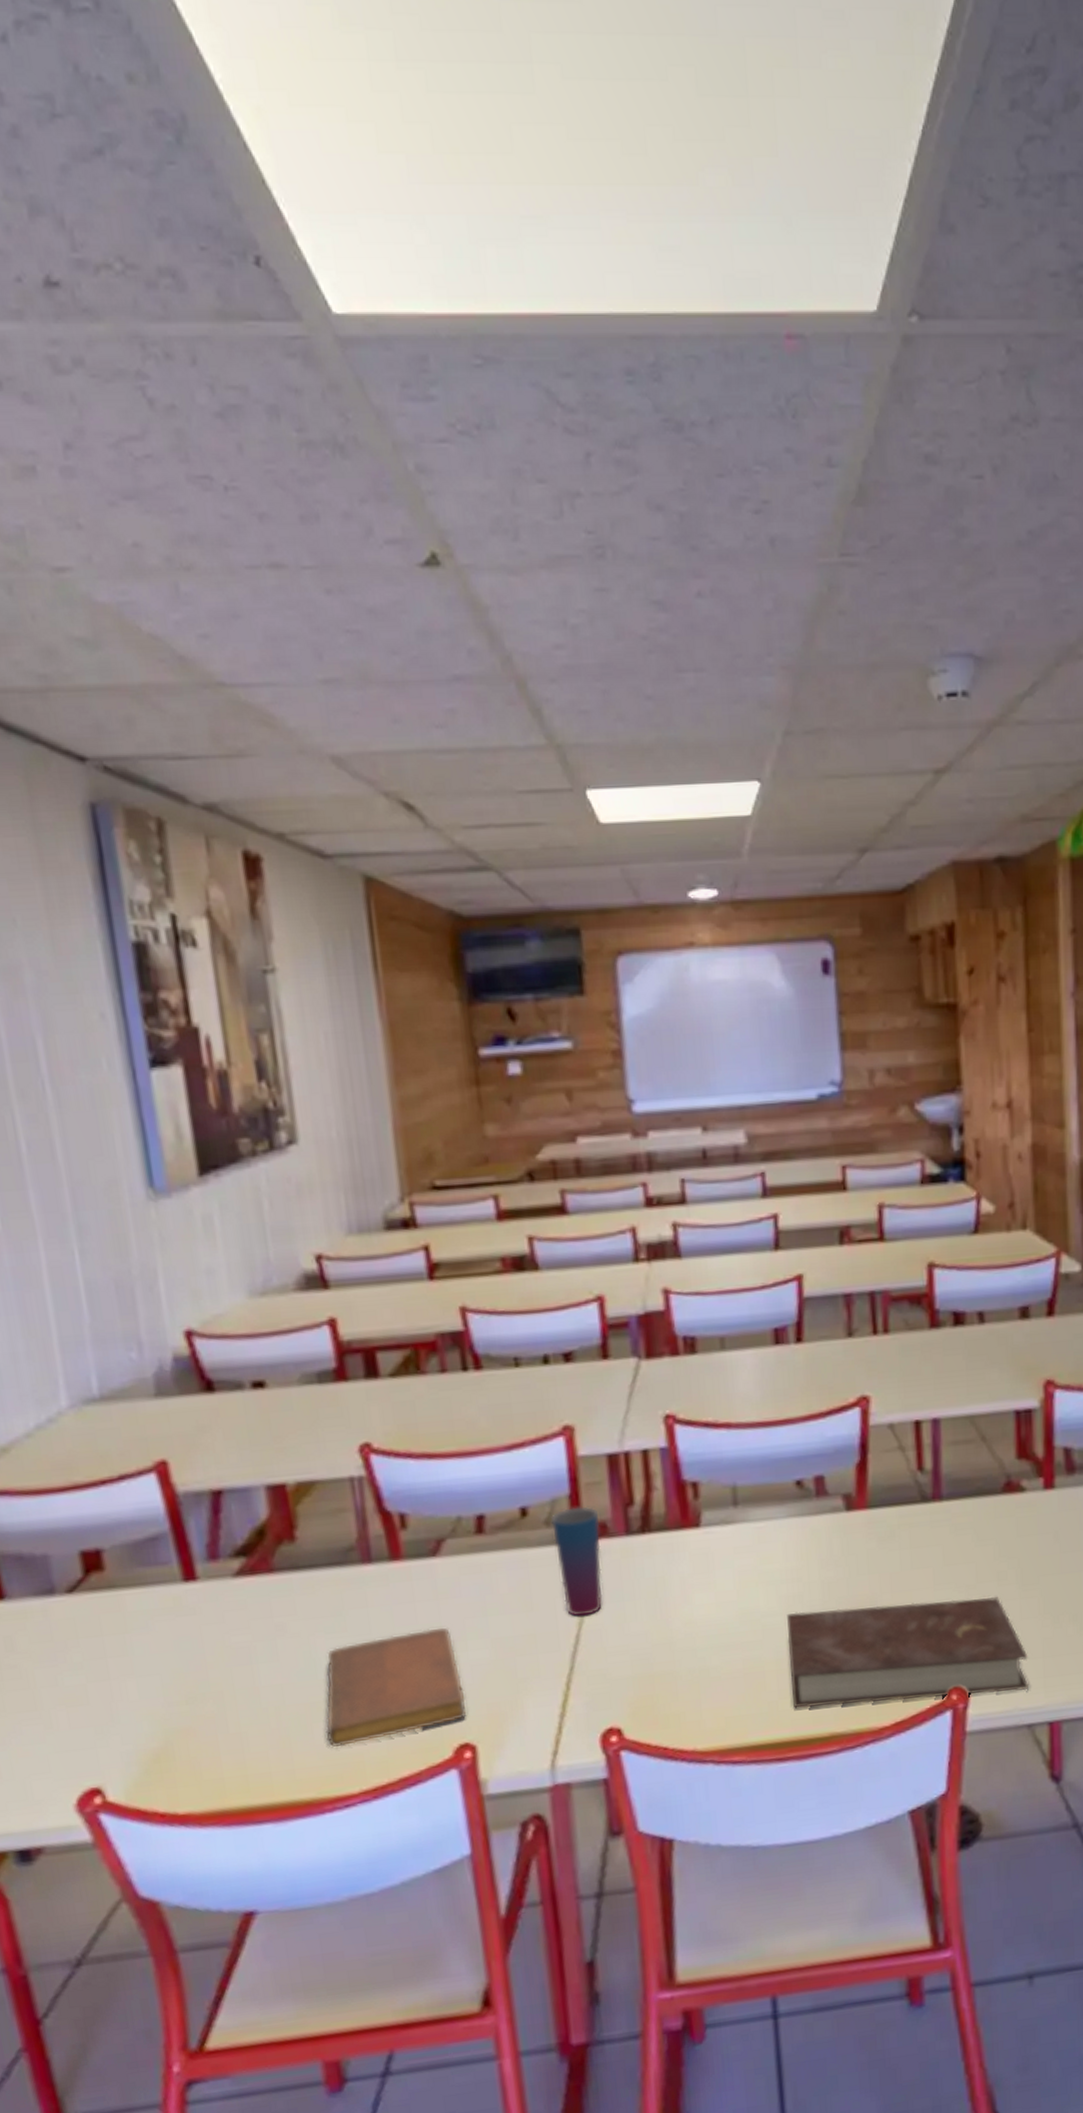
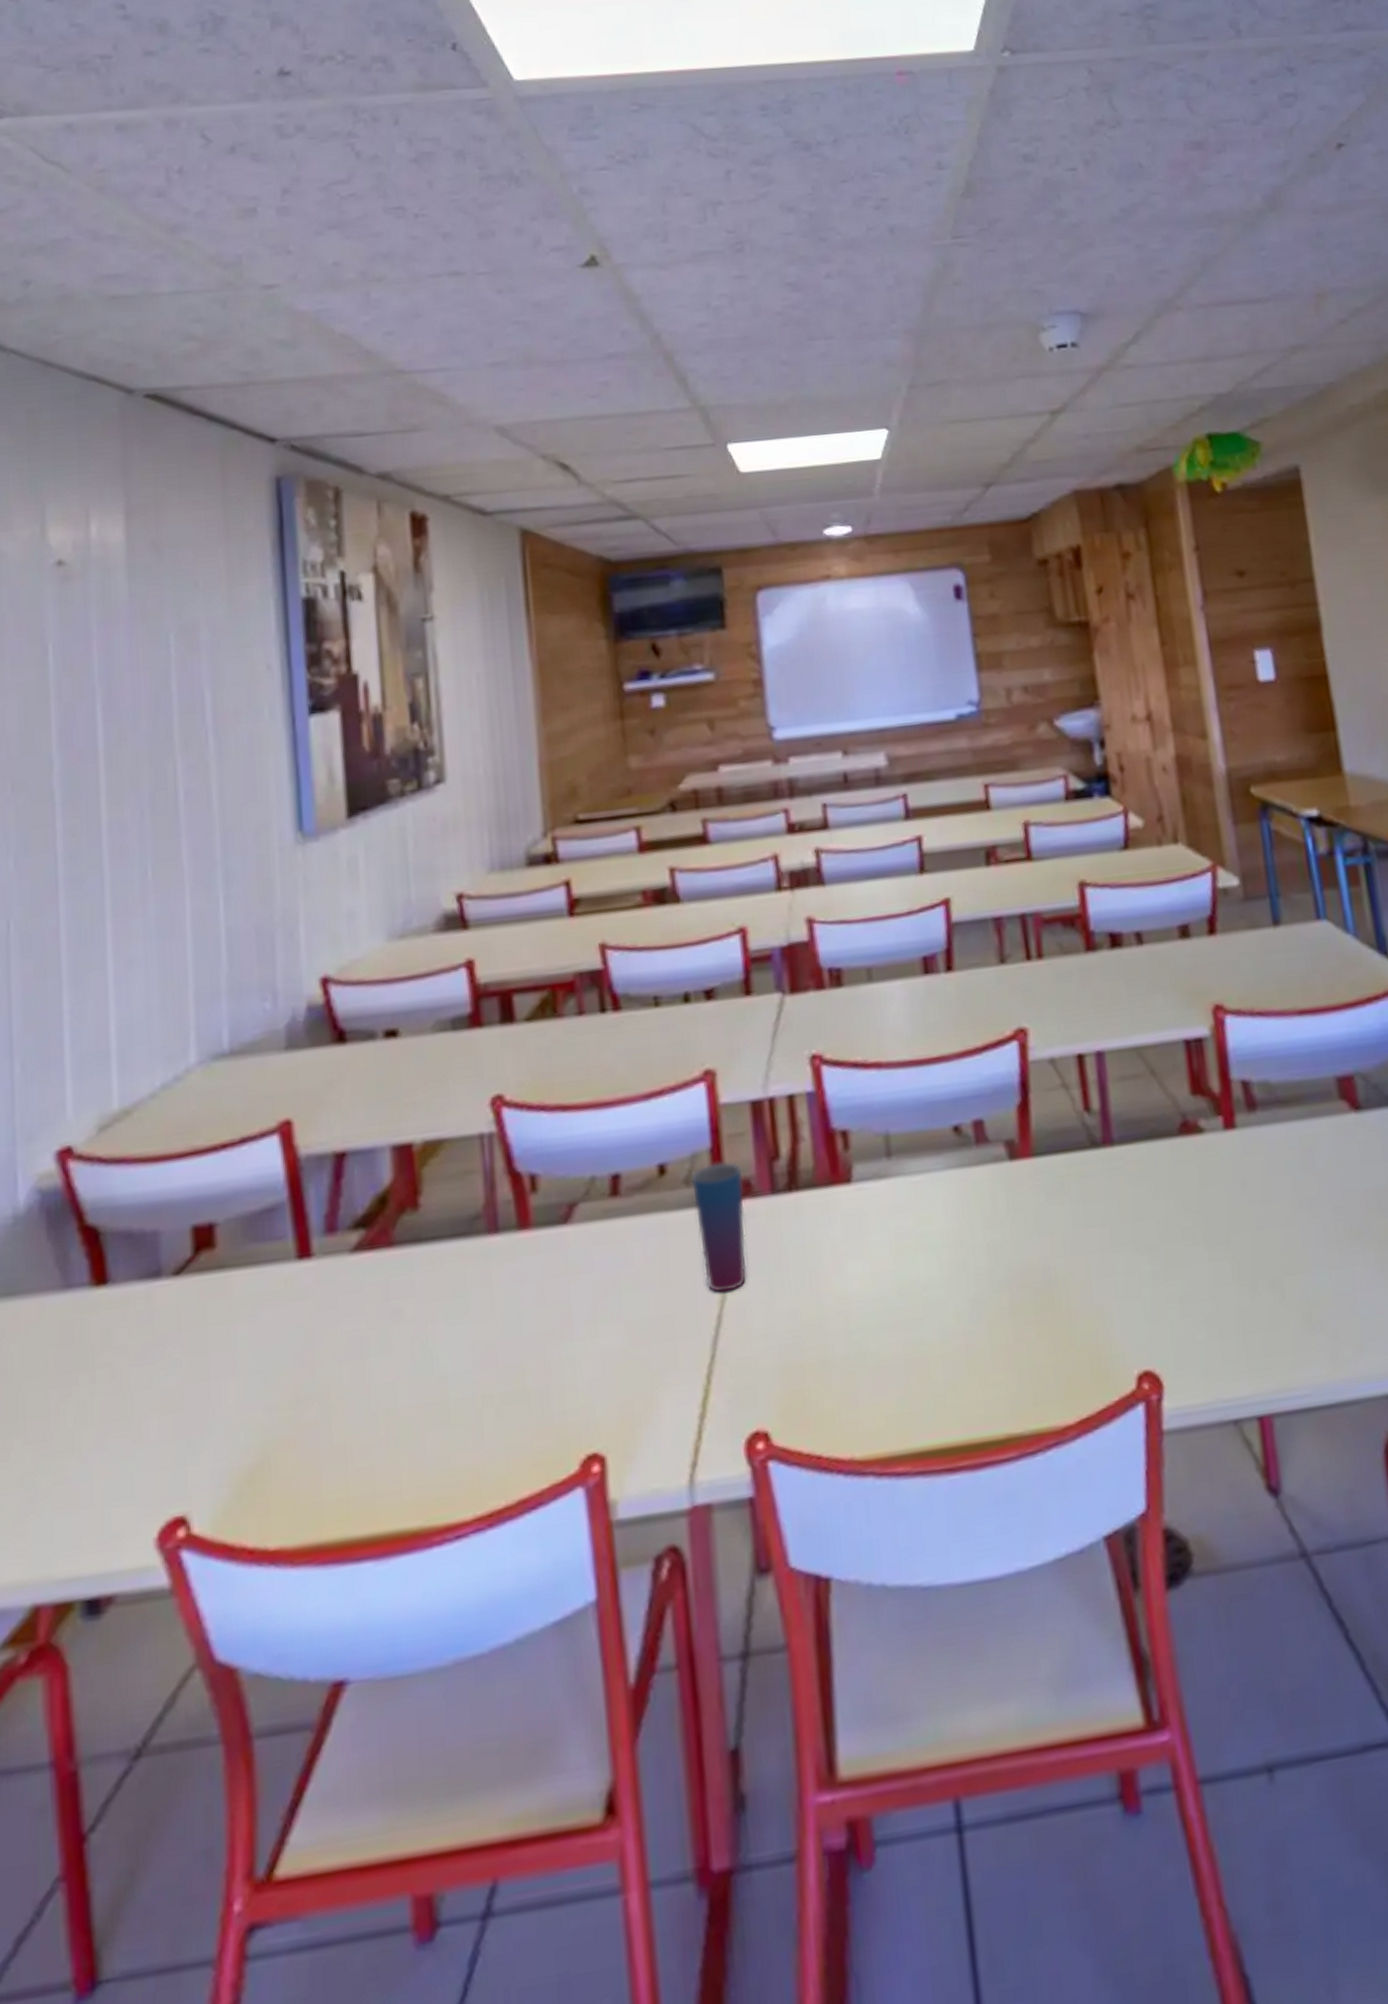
notebook: present [325,1627,467,1748] -> none [439,1308,596,1462]
book: present [787,1597,1029,1708] -> none [950,1260,1231,1403]

